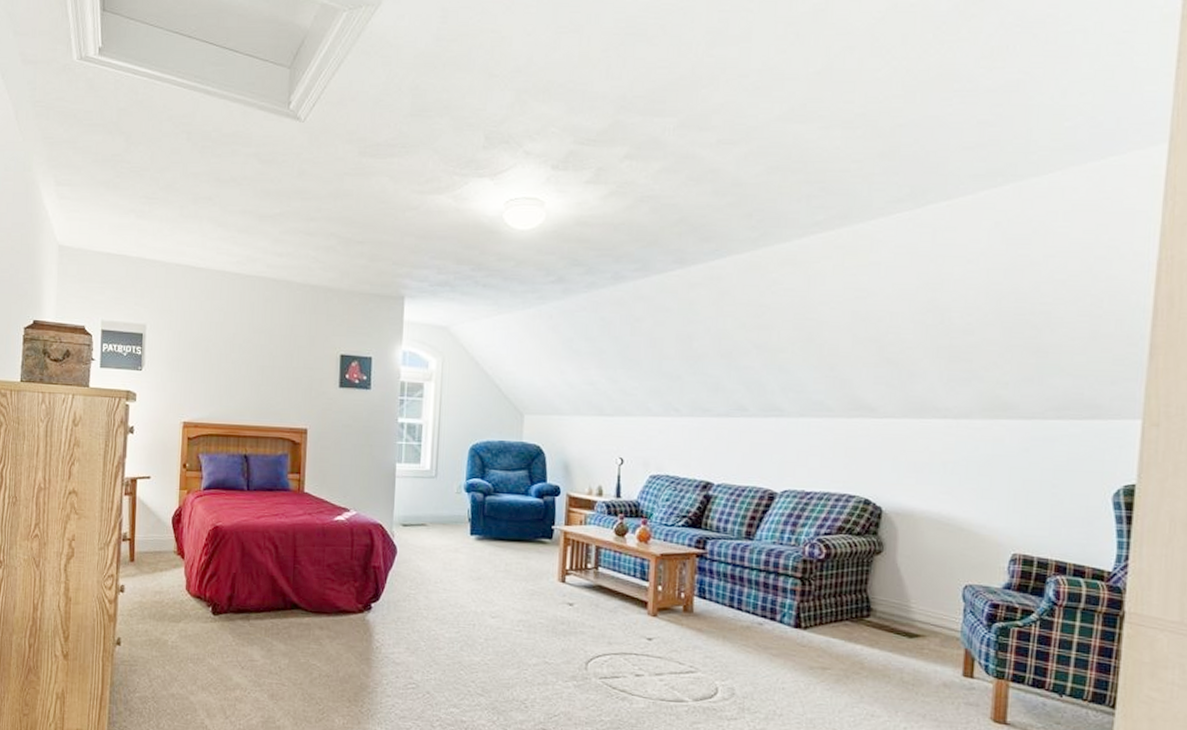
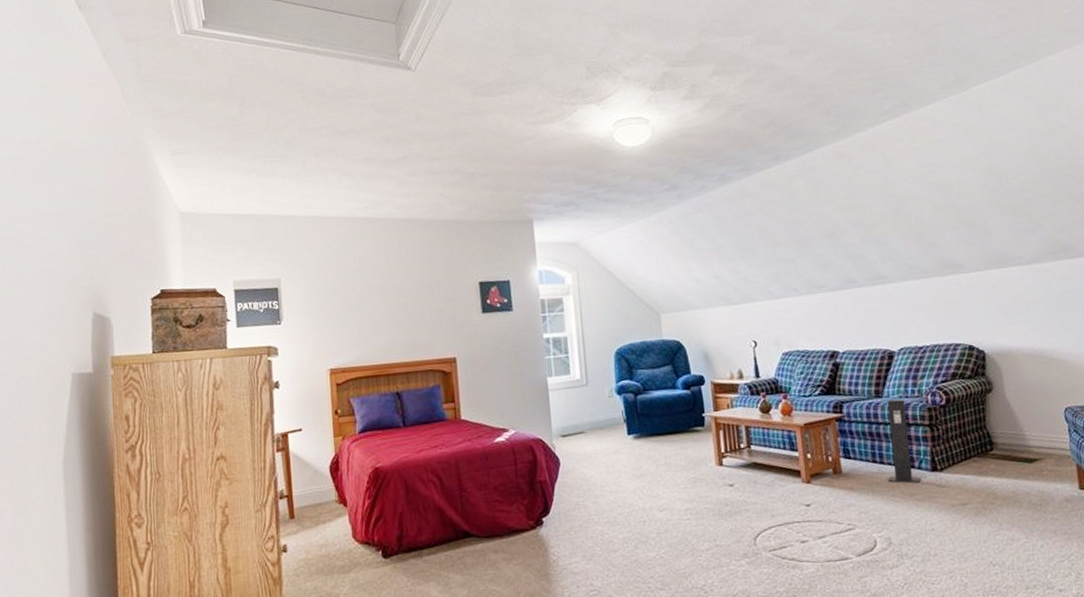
speaker: none [743,543,780,637] -> present [888,399,921,483]

